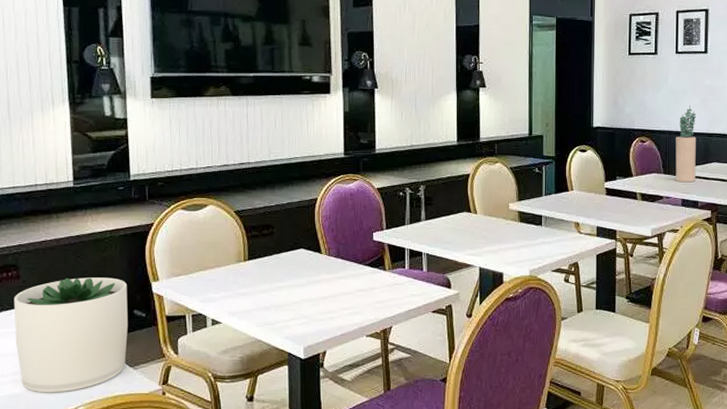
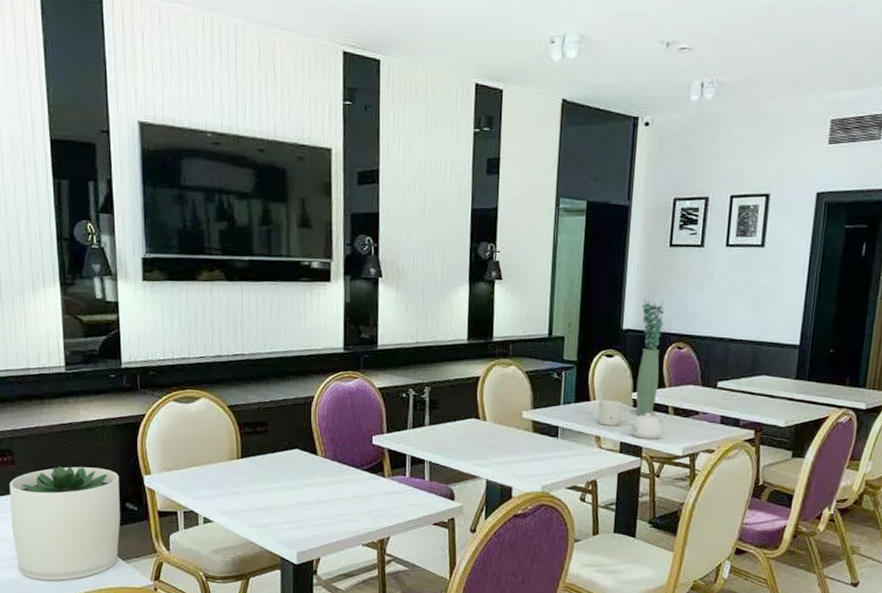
mug: none [575,190,603,213] -> present [597,399,629,426]
teapot: none [603,200,633,223] -> present [628,413,664,440]
vase: none [608,99,628,203] -> present [636,298,664,417]
vase: present [675,105,696,183] -> none [715,307,745,398]

